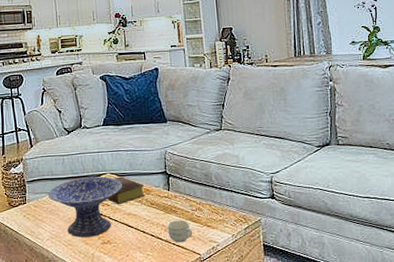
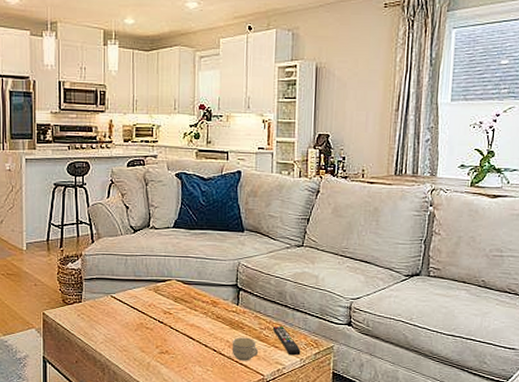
decorative bowl: present [47,176,123,238] -> none [105,281,189,345]
bible: present [107,176,146,205] -> none [170,284,212,315]
remote control: none [203,206,232,233] -> present [272,326,301,356]

